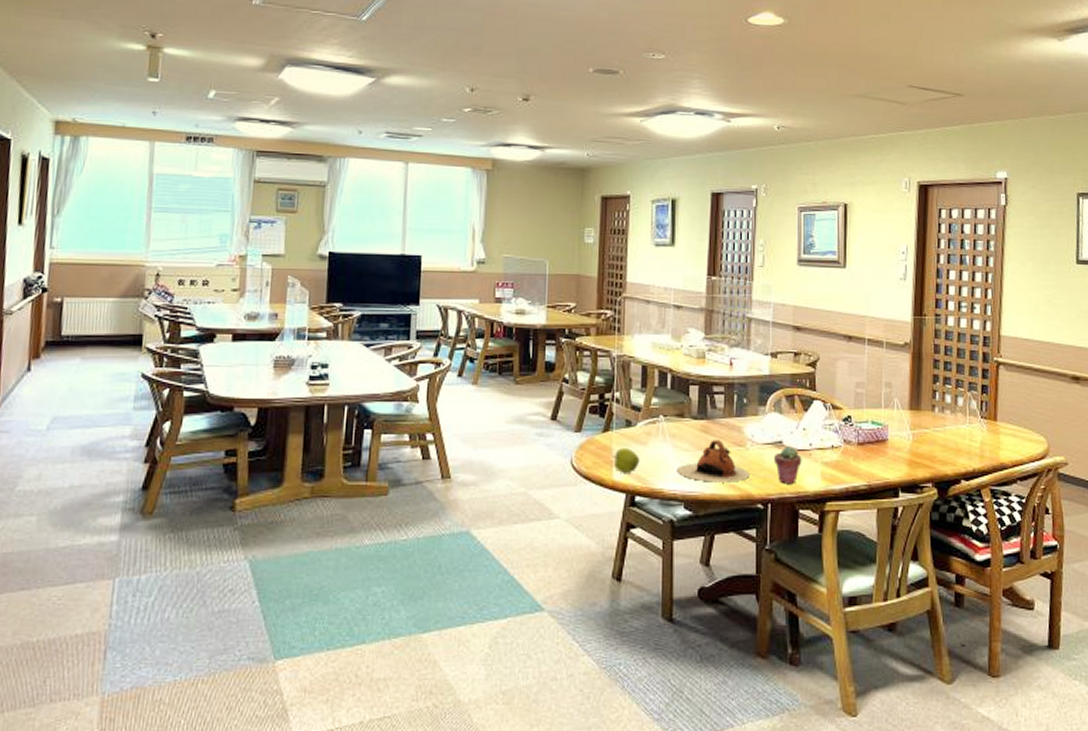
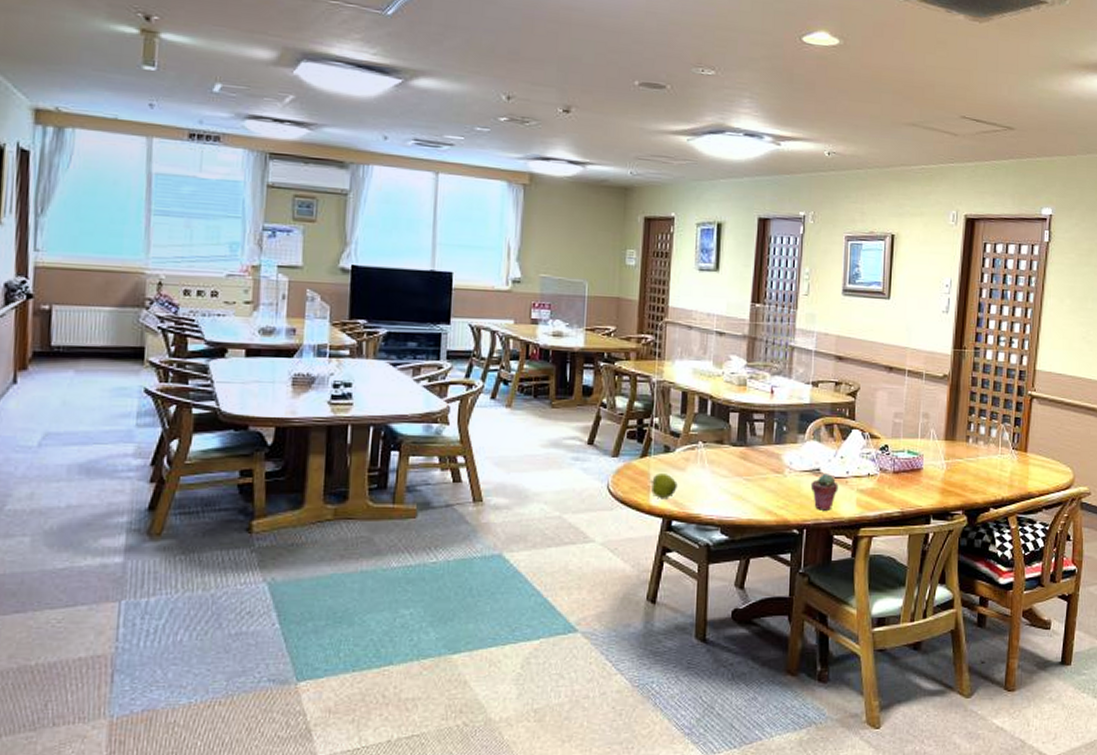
teapot: present [677,440,750,482] -> none [714,466,787,508]

